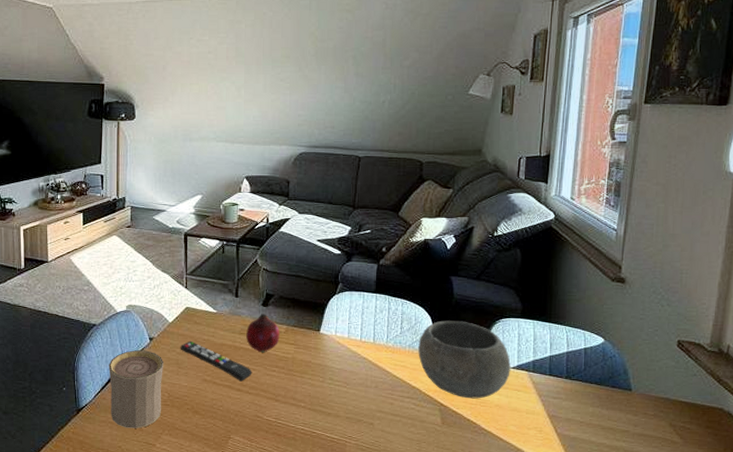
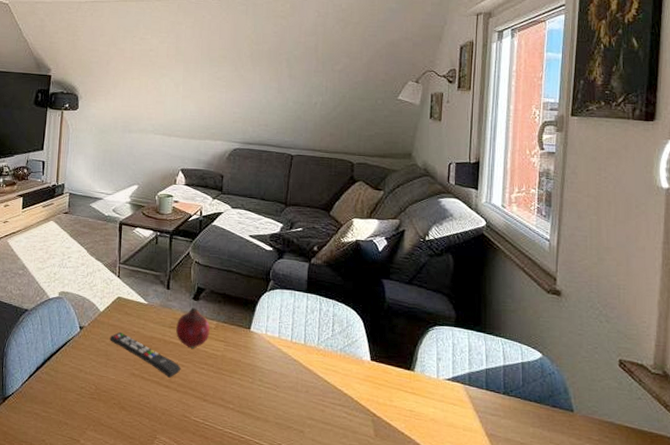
cup: present [109,350,163,428] -> none [36,338,92,422]
bowl: present [418,320,511,399] -> none [350,325,446,411]

